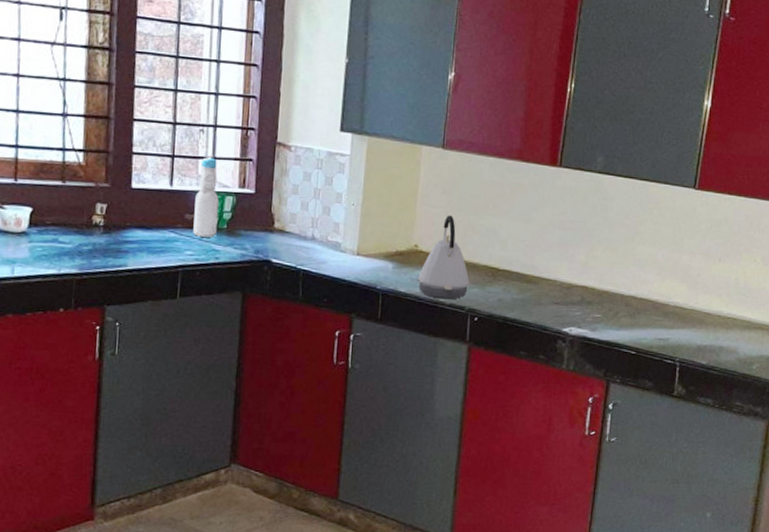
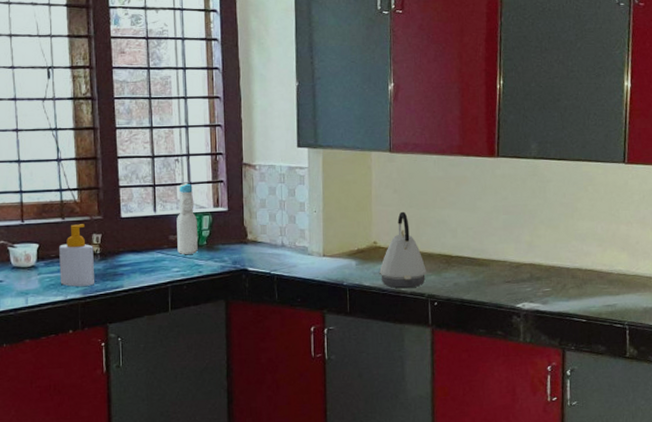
soap bottle: none [54,189,96,261] -> present [59,224,95,287]

